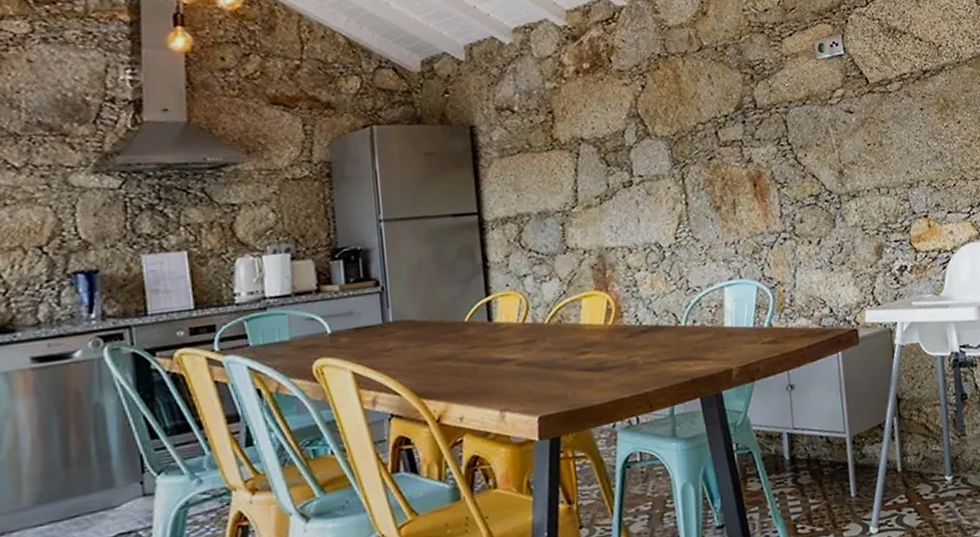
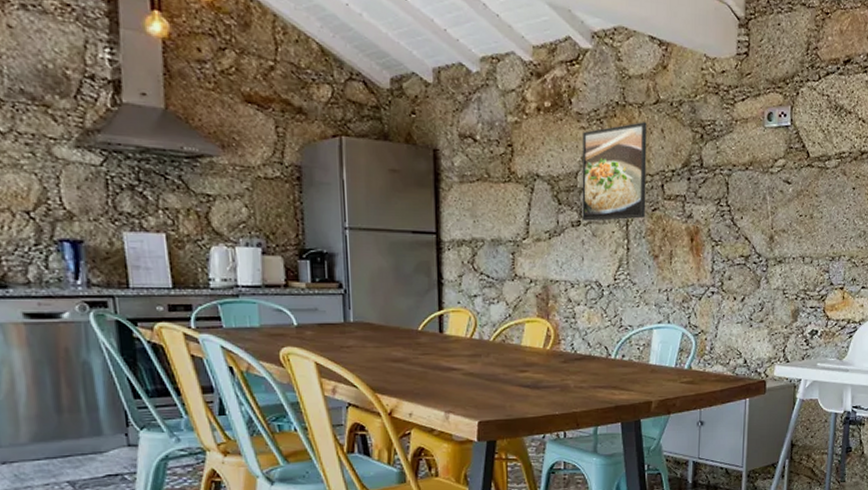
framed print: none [625,70,702,180] -> present [582,122,647,221]

